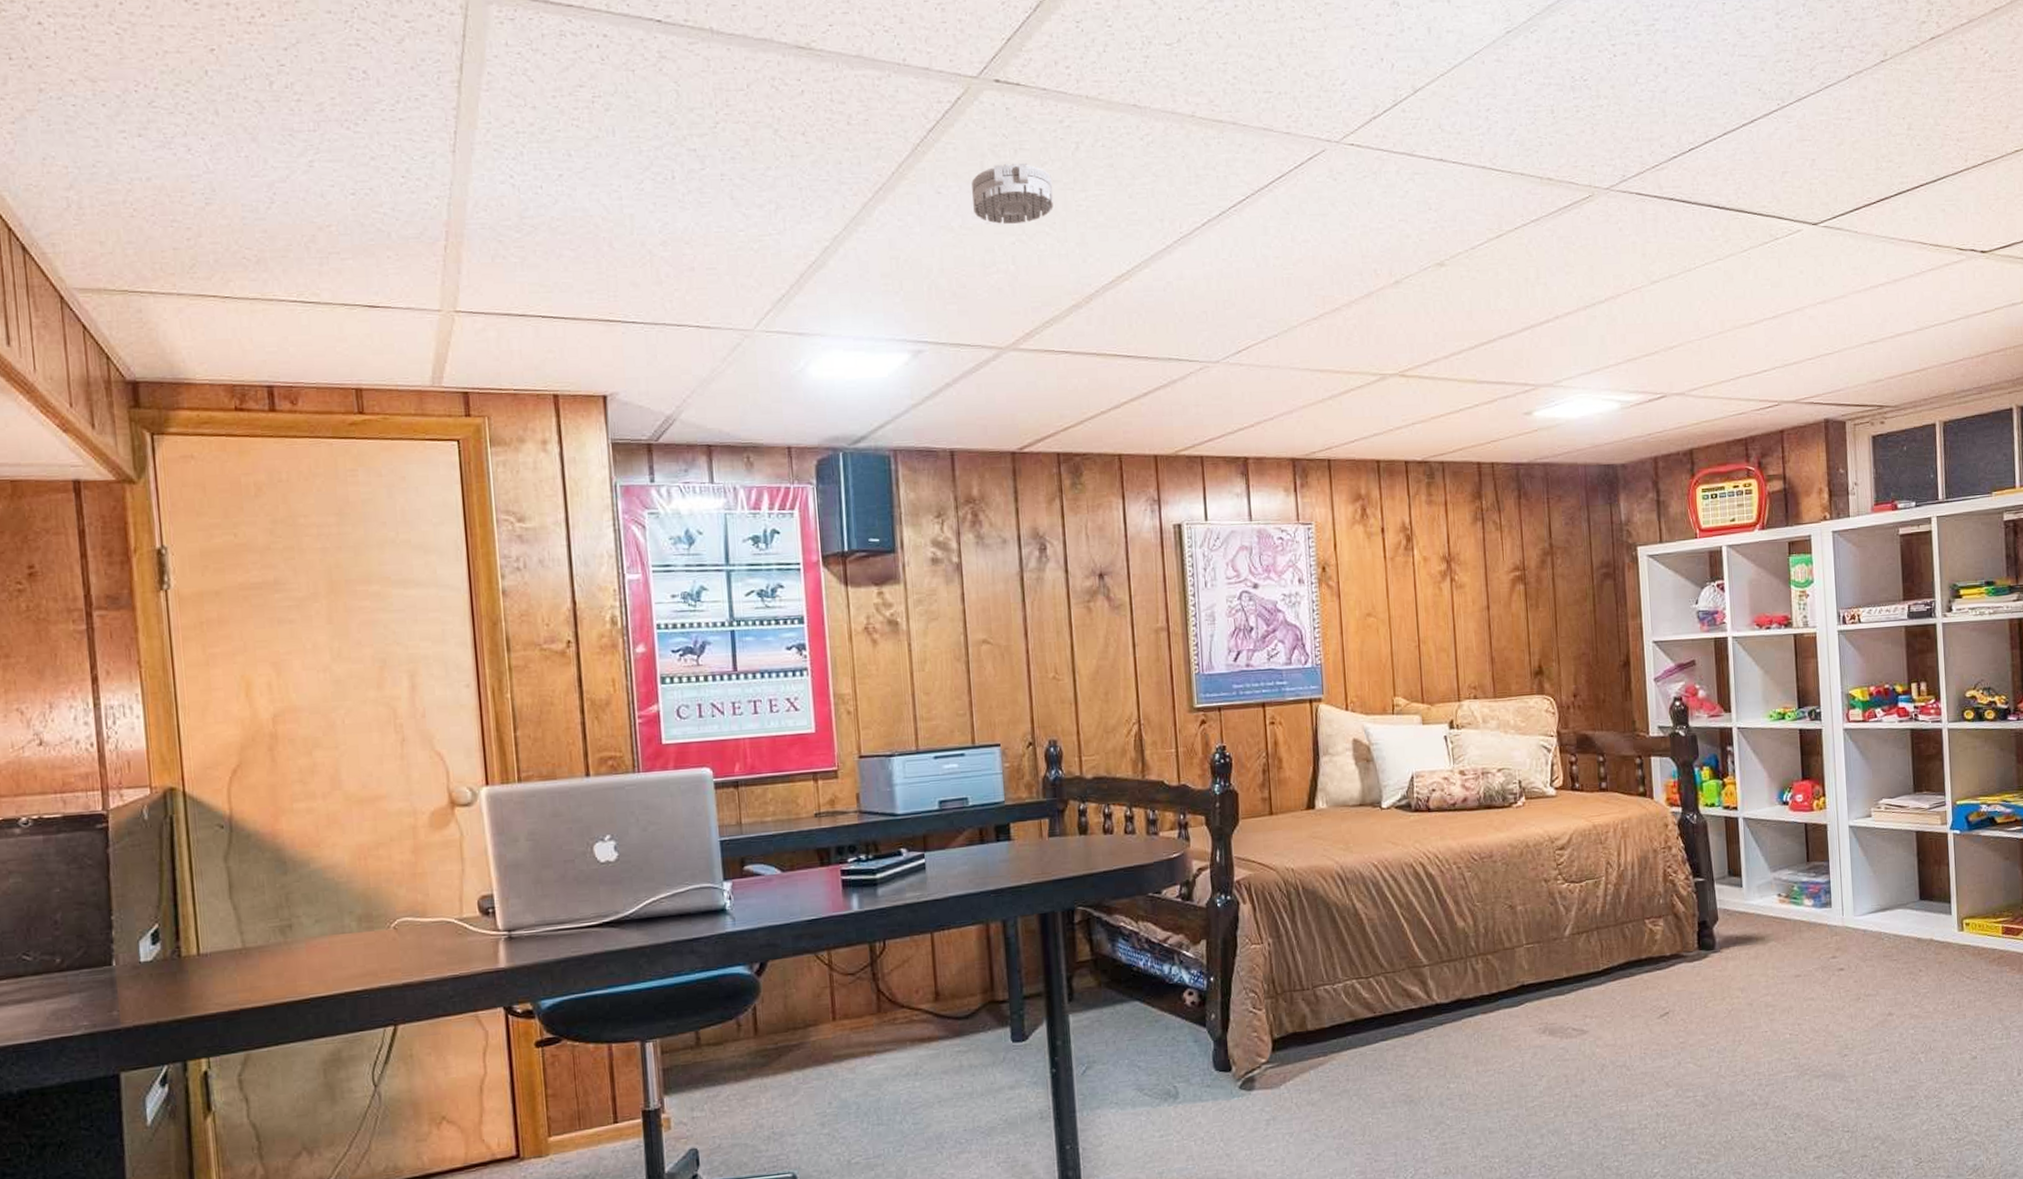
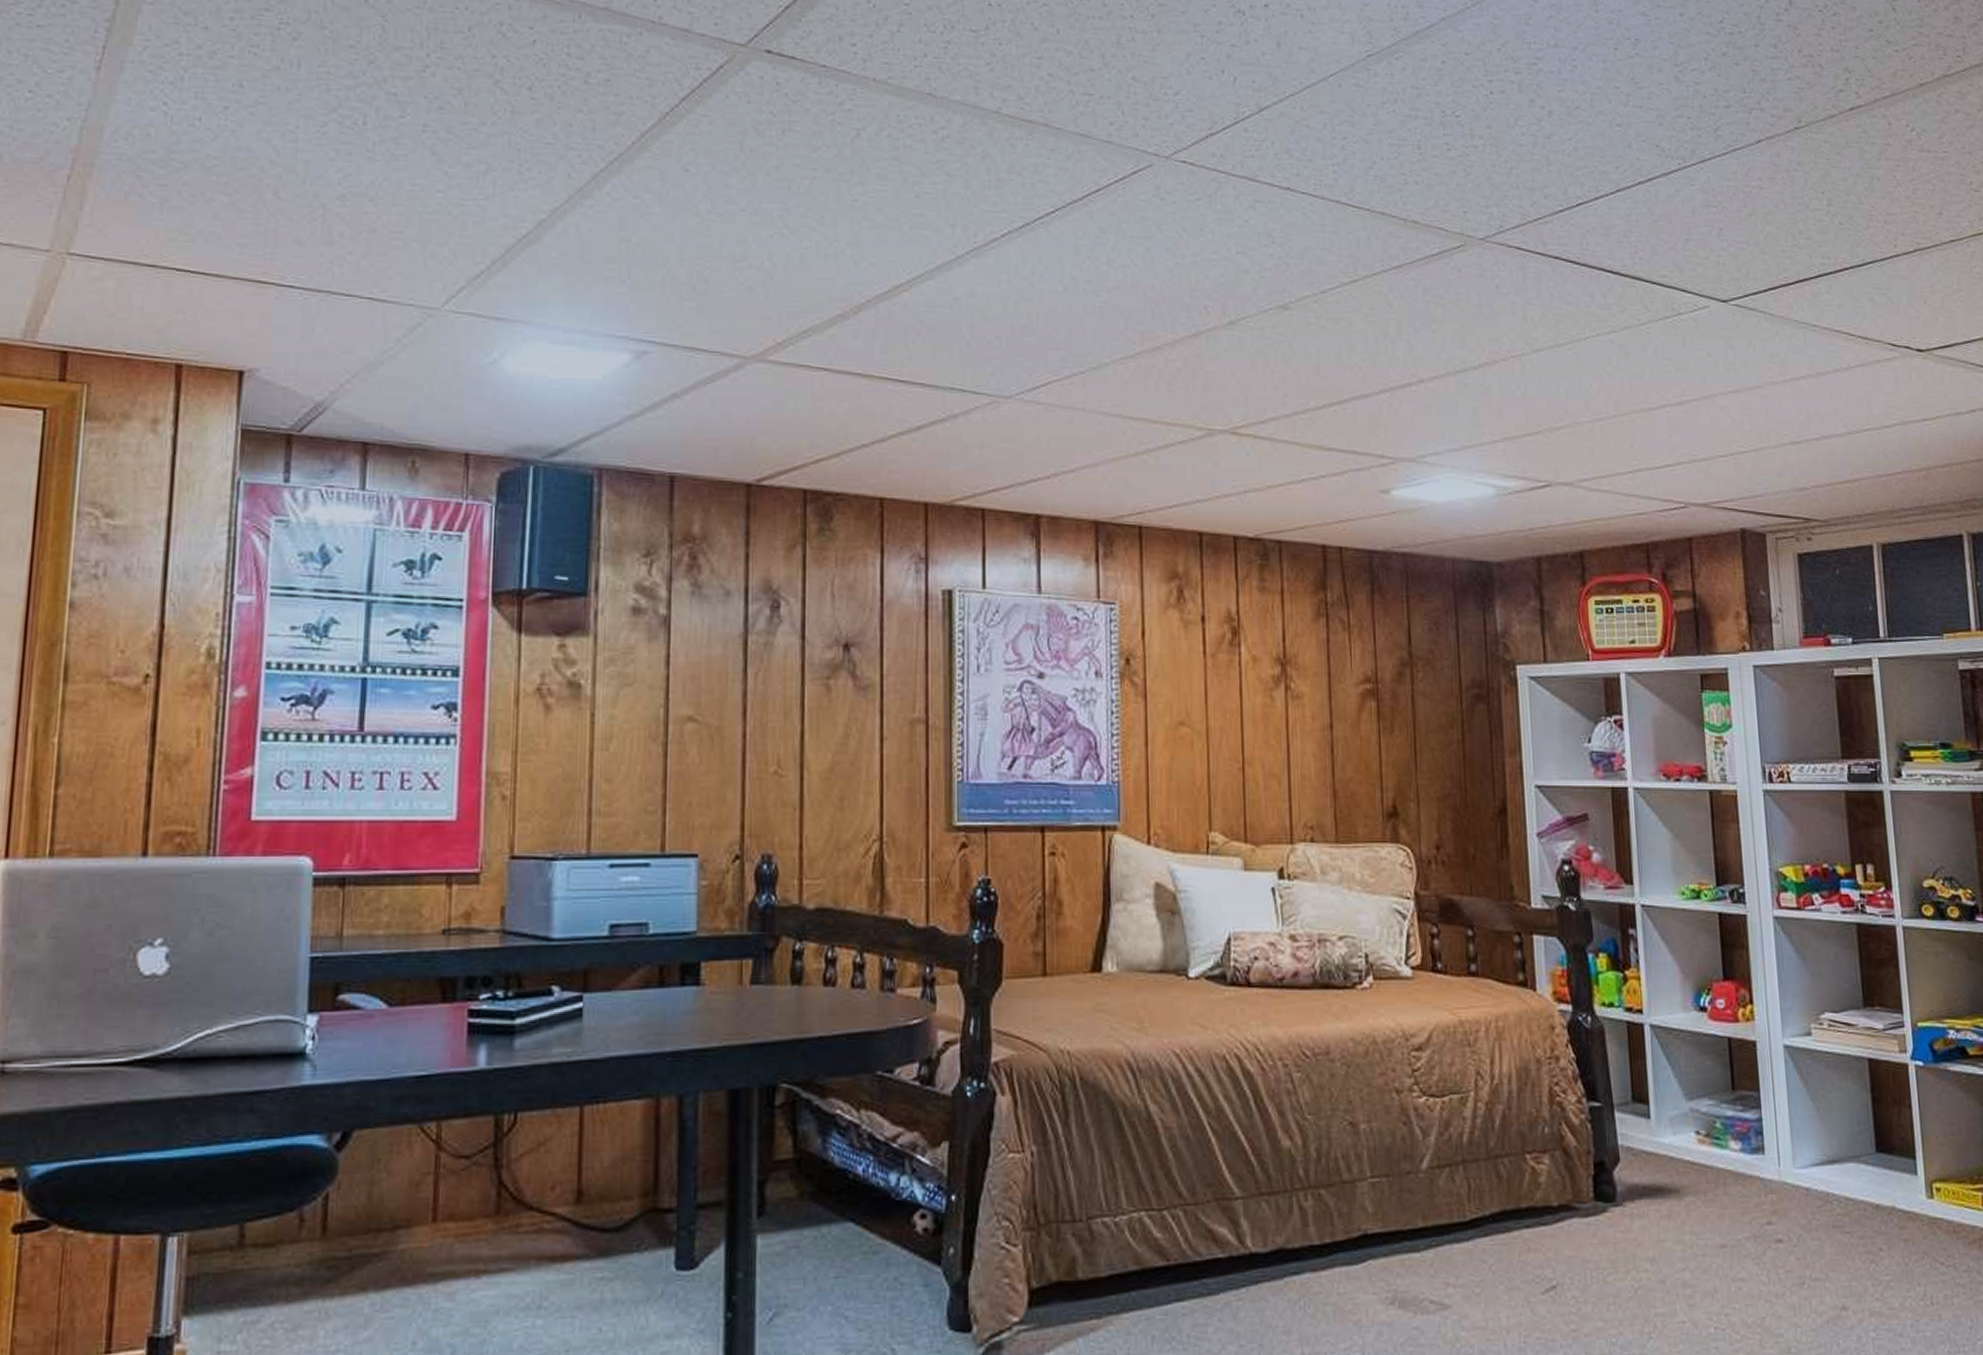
smoke detector: present [972,162,1053,224] -> none [727,144,824,215]

